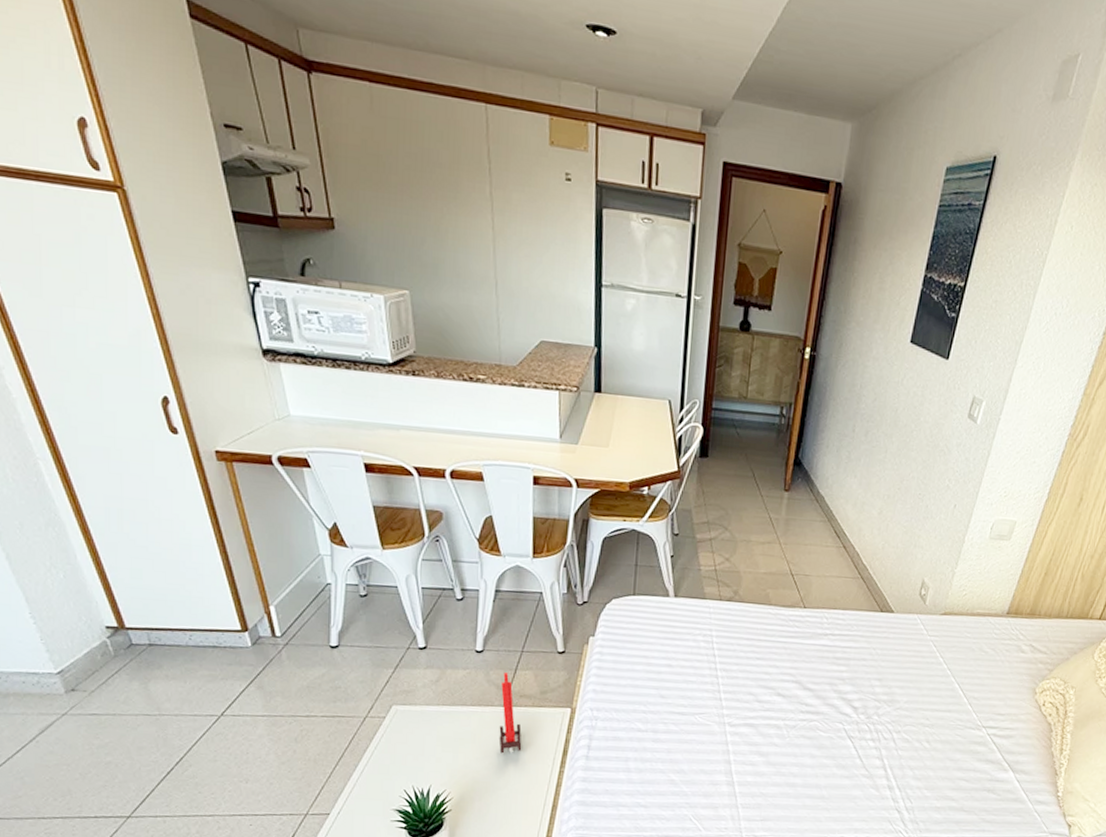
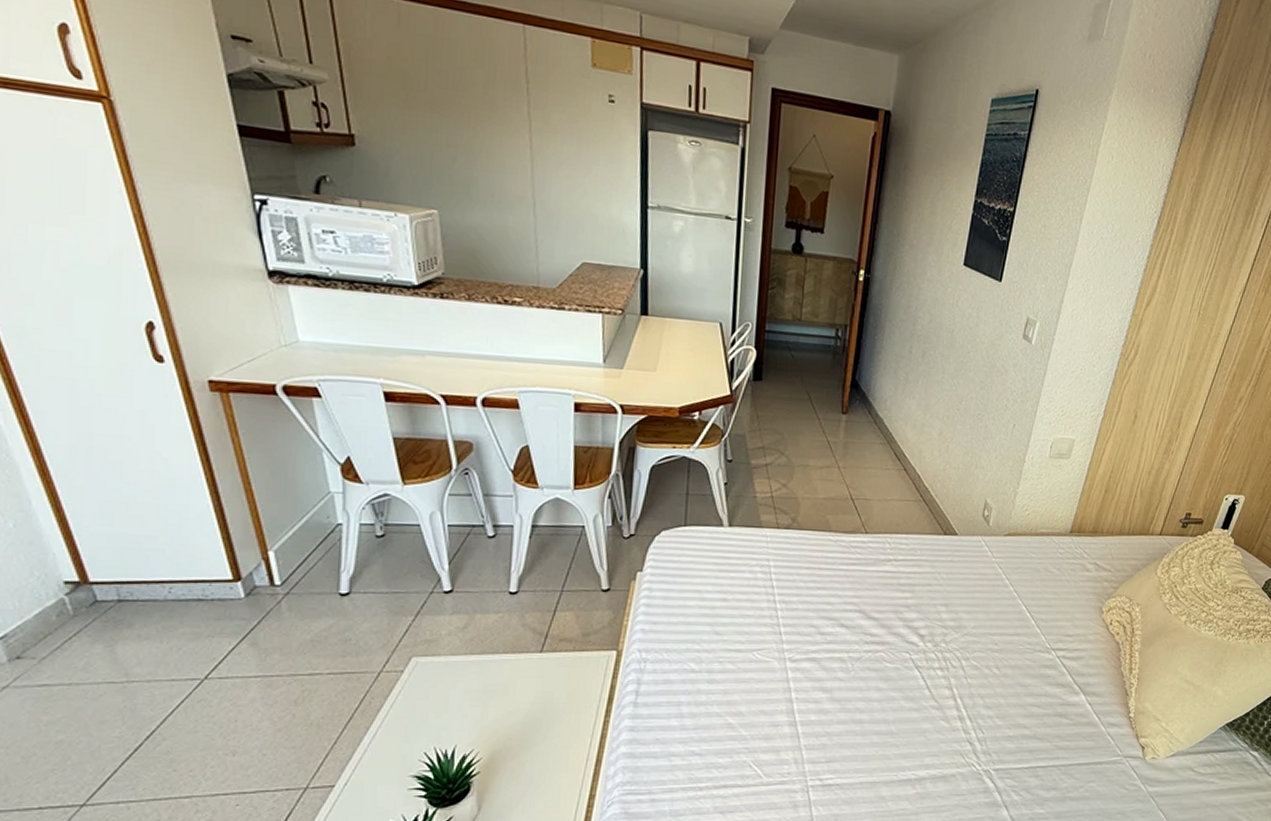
candle: present [499,672,522,754] -> none [535,615,562,705]

